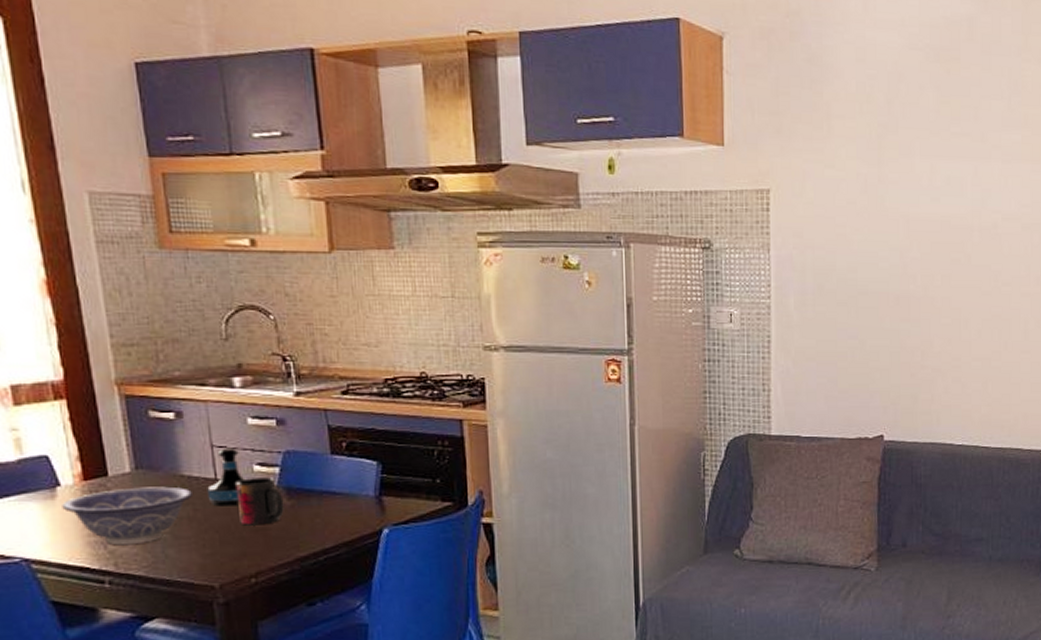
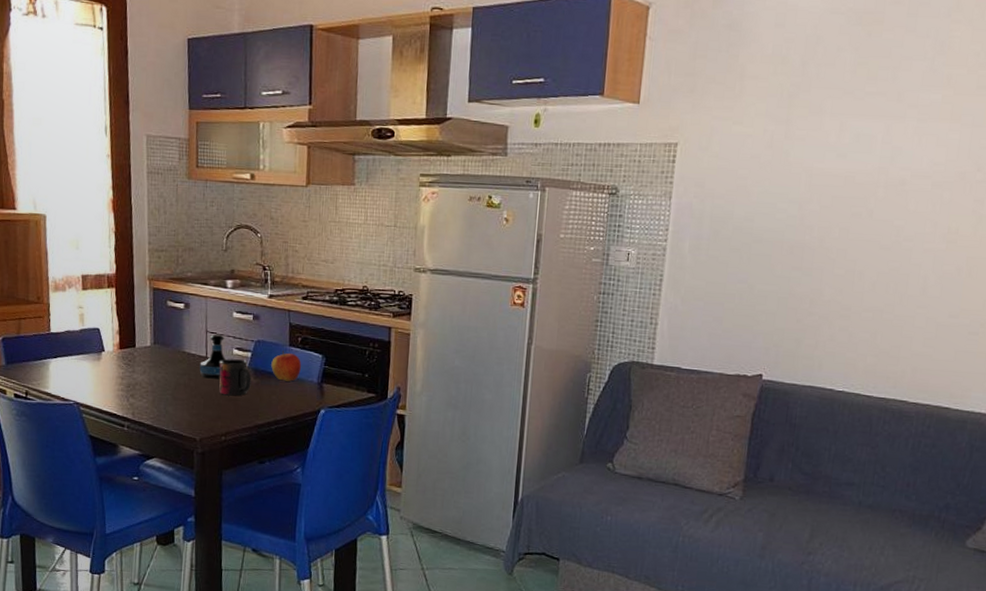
decorative bowl: present [62,486,194,546] -> none [104,358,190,401]
apple: none [309,461,351,499] -> present [271,351,302,382]

